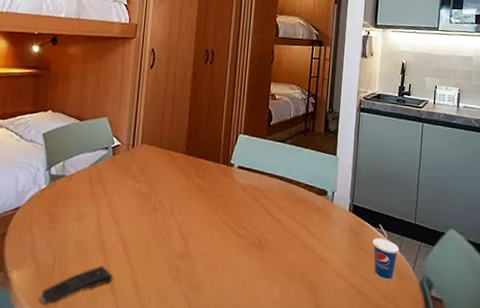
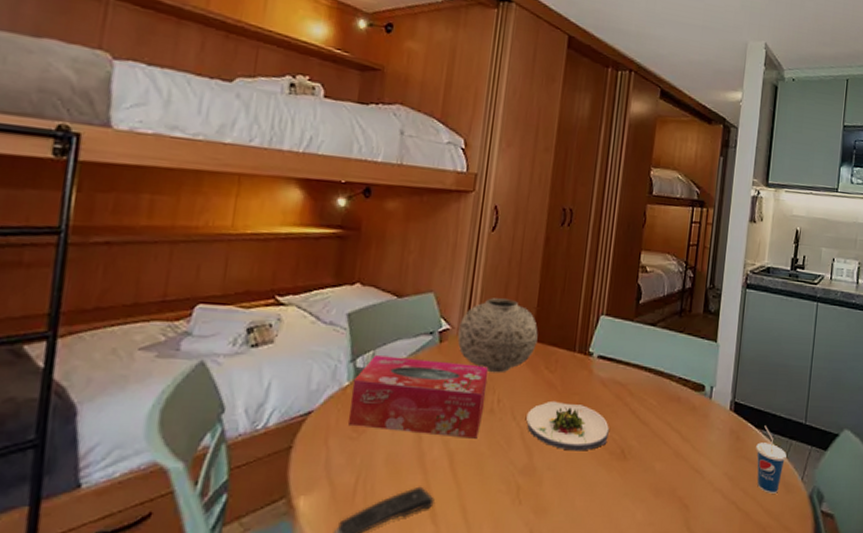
tissue box: none [47,165,152,230] -> present [349,355,489,439]
vase: none [126,121,189,180] -> present [457,298,538,373]
salad plate: none [182,201,249,242] -> present [526,400,609,451]

